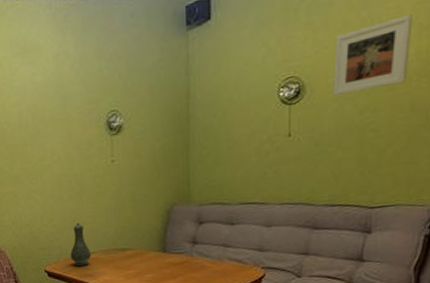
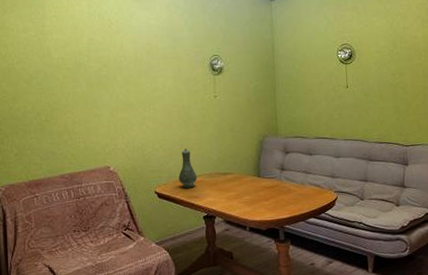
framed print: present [333,14,413,95] -> none [372,11,419,60]

